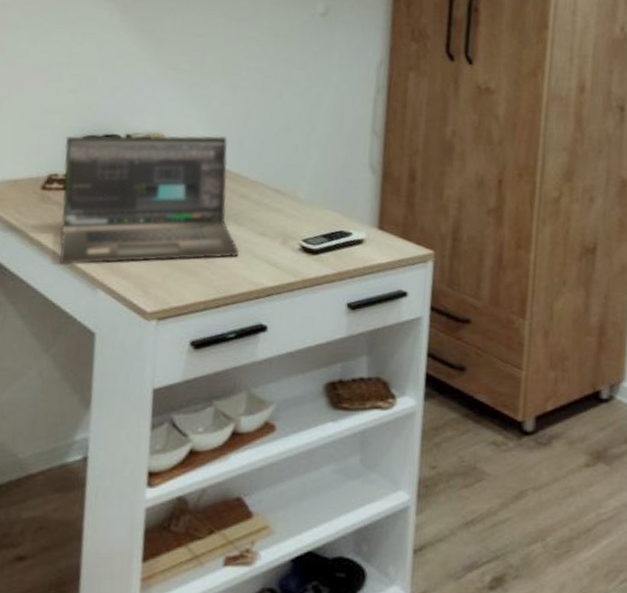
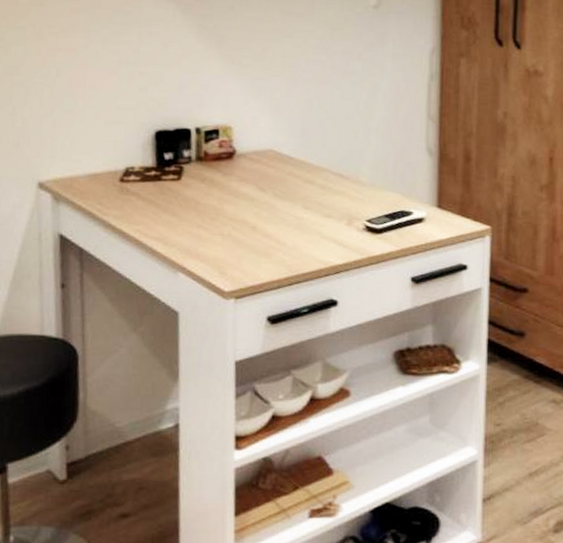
laptop: present [59,135,240,265] -> none [139,125,309,250]

